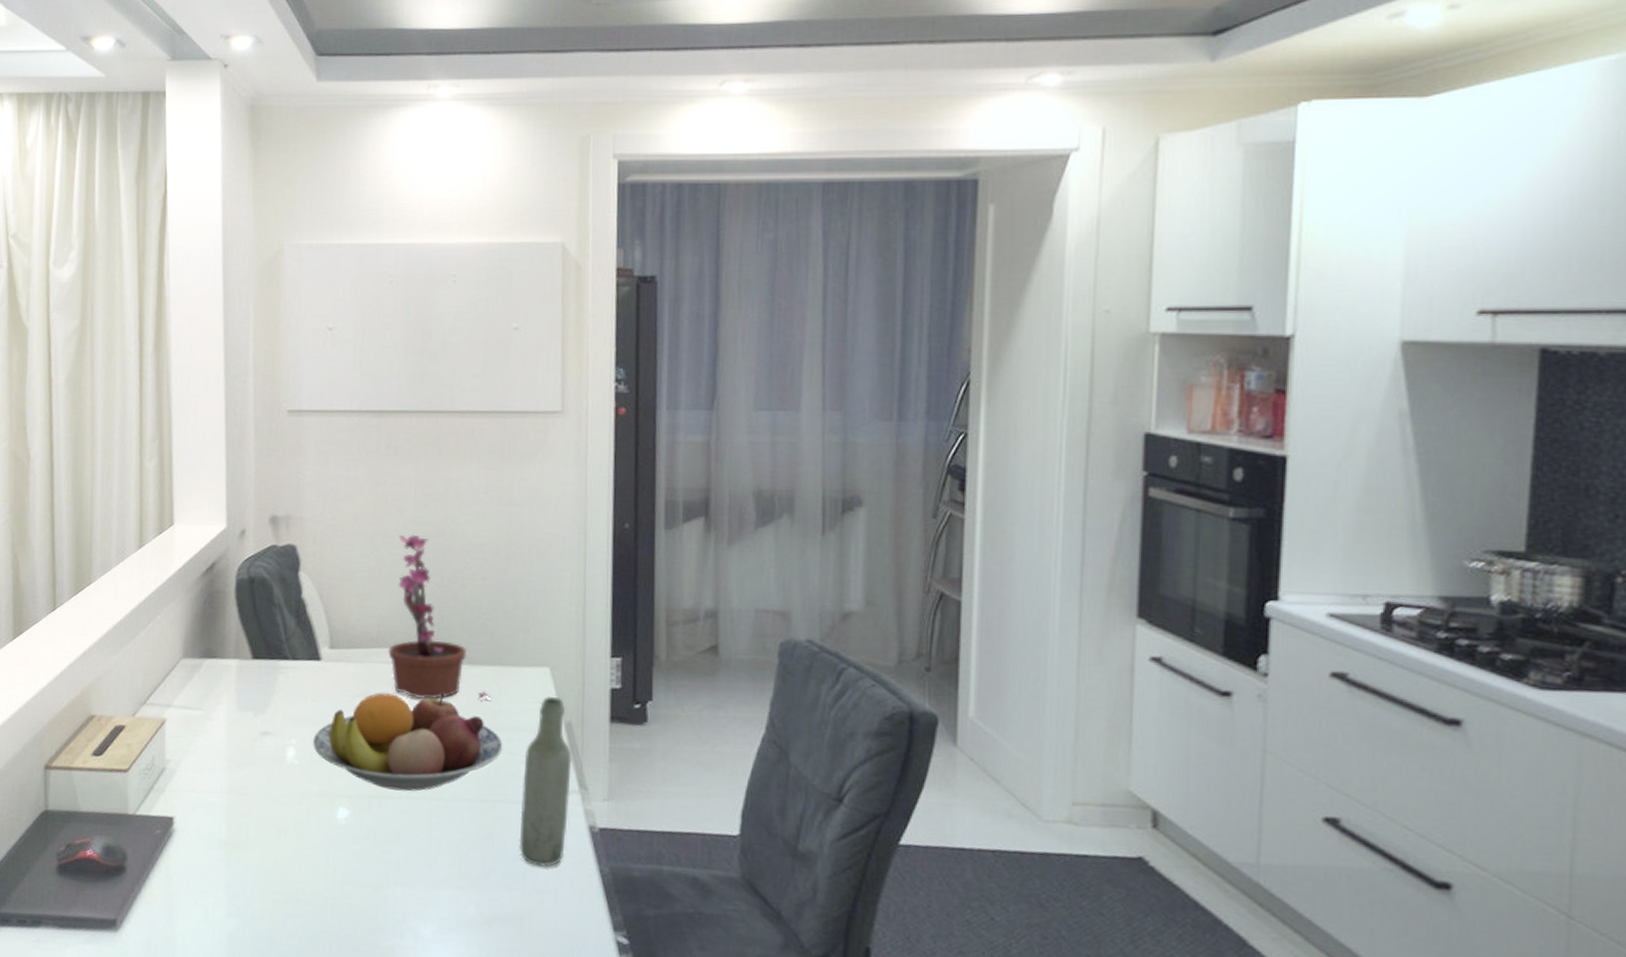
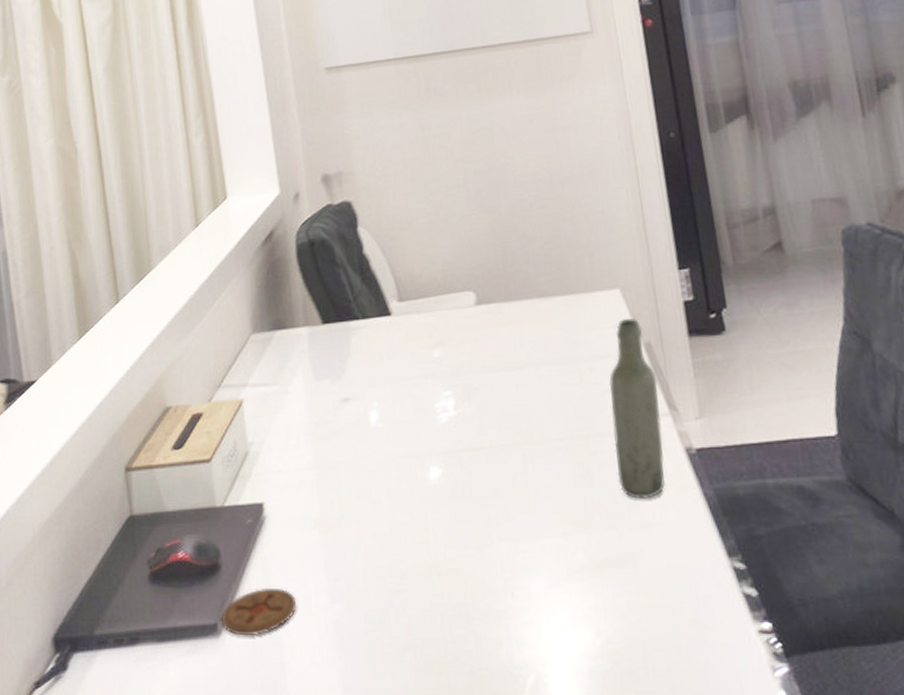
coaster: none [121,893,195,936] -> present [221,587,297,636]
fruit bowl: present [313,692,503,791] -> none [394,331,586,440]
potted plant: present [388,535,491,699] -> none [451,174,566,341]

